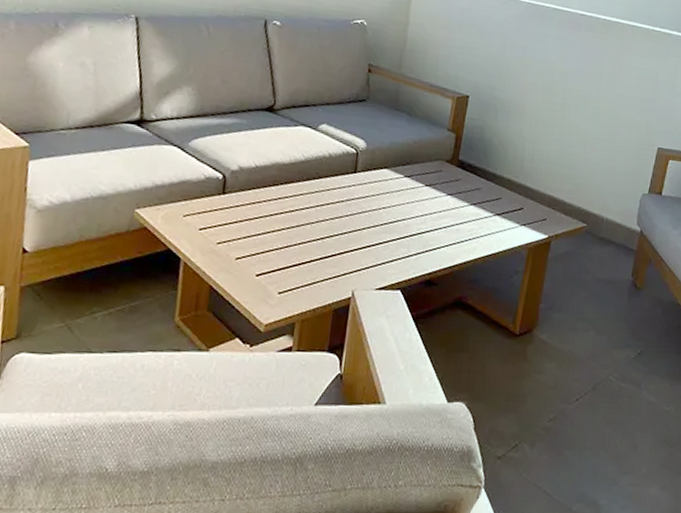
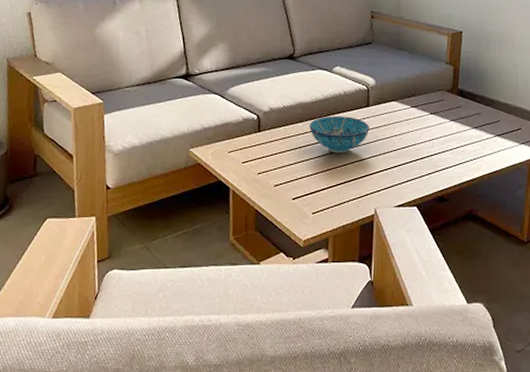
bowl: none [284,180,356,225] -> present [310,116,370,153]

